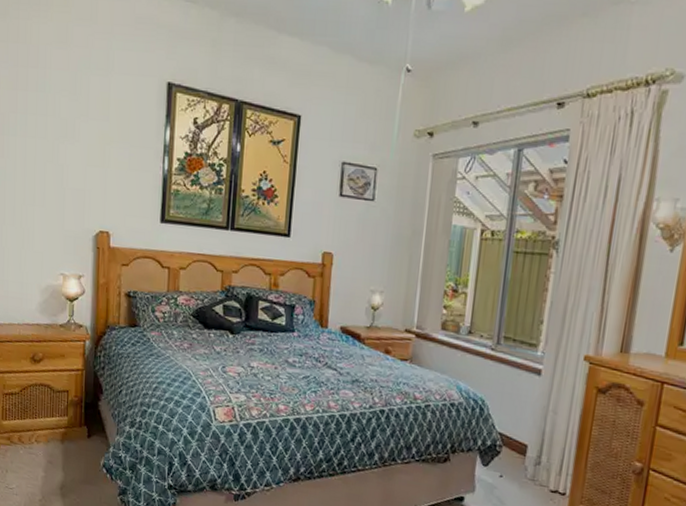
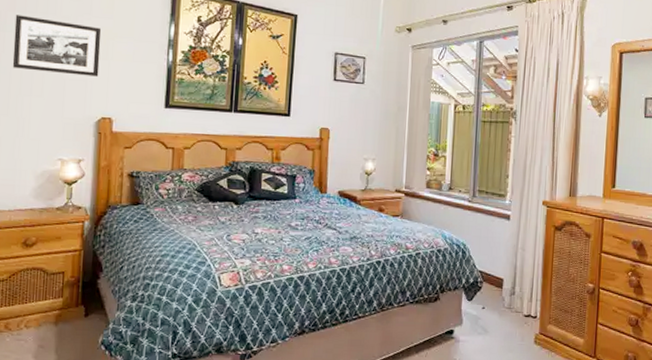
picture frame: none [16,117,98,186] -> present [12,15,102,77]

